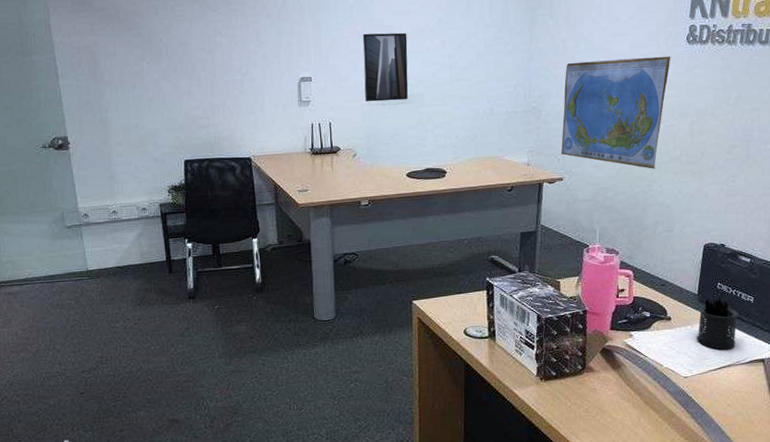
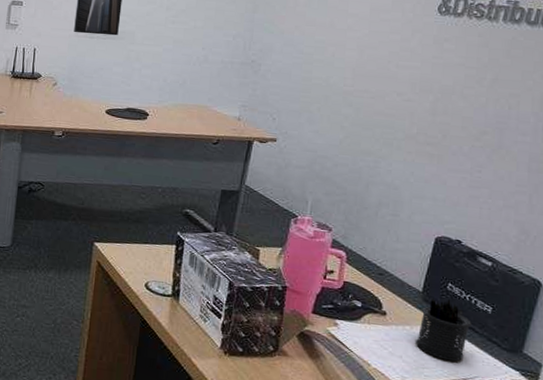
world map: present [561,56,671,169] -> none [278,19,418,144]

